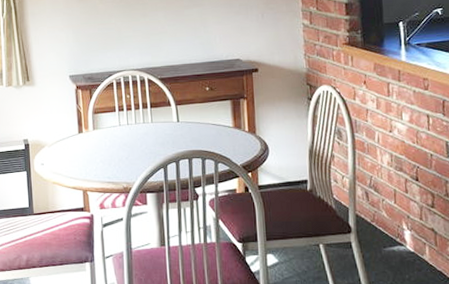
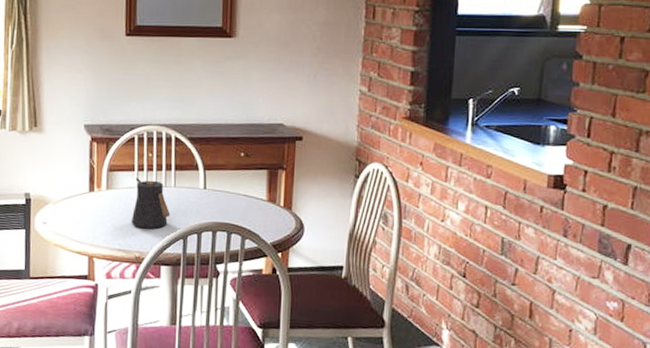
kettle: none [117,118,151,162] -> present [131,178,171,229]

